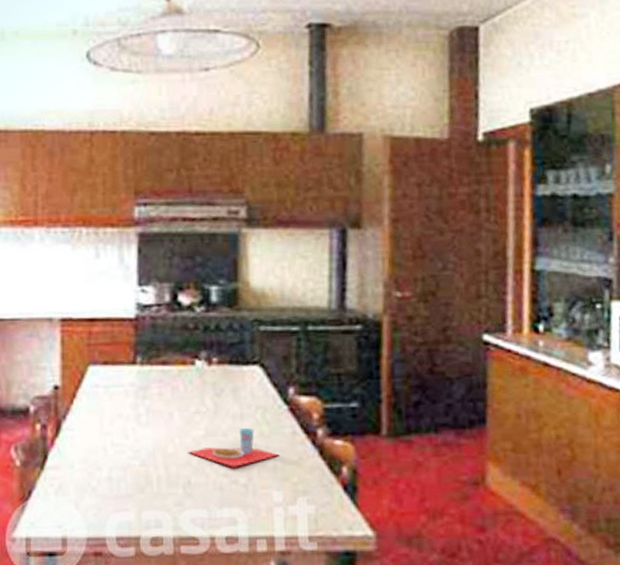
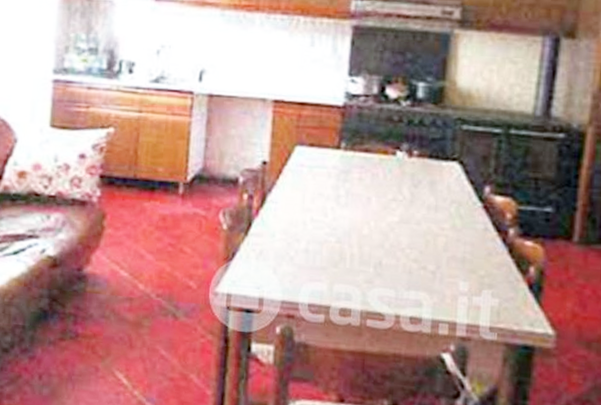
place setting: present [187,428,279,467] -> none [381,220,469,255]

